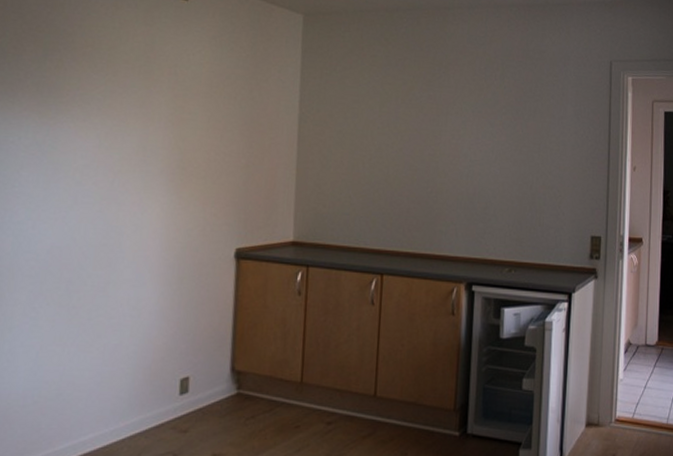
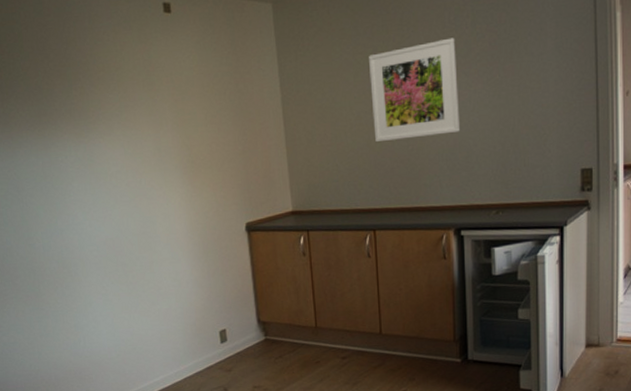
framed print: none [393,86,484,182] -> present [369,37,461,143]

